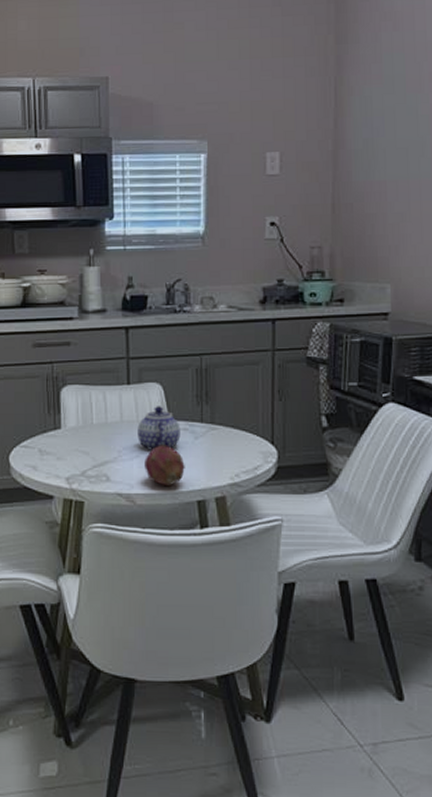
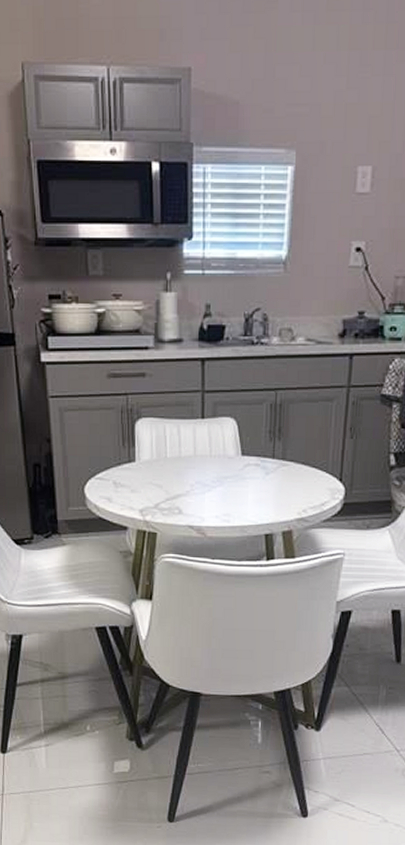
teapot: present [137,406,181,450] -> none [210,441,252,485]
fruit: present [145,445,185,487] -> none [216,479,255,520]

